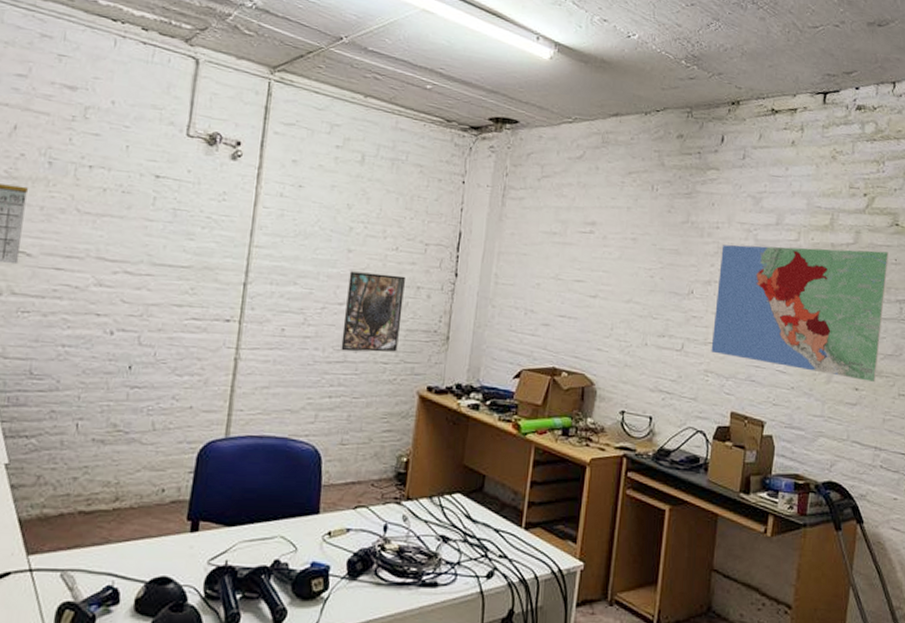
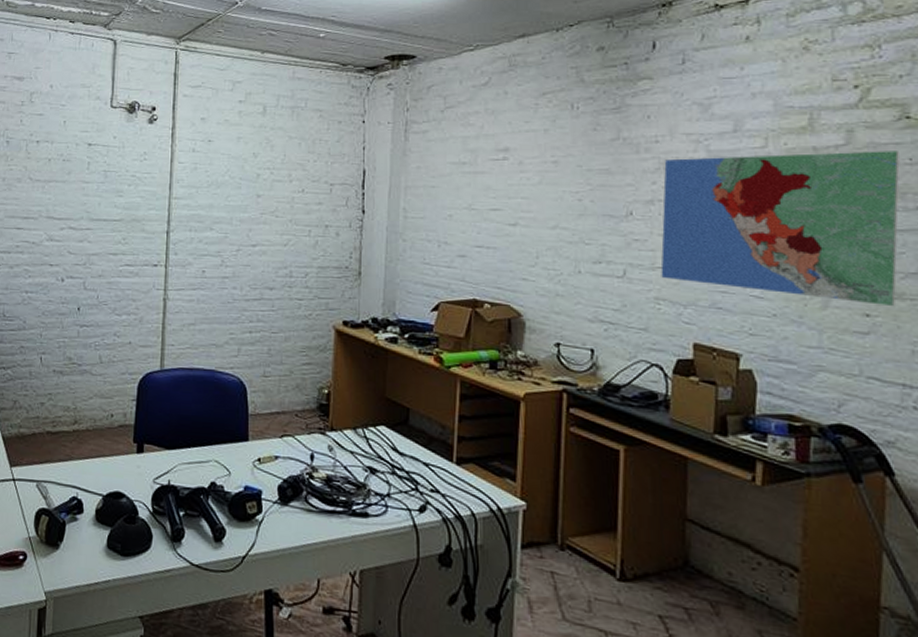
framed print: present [341,271,405,352] -> none [257,215,313,290]

